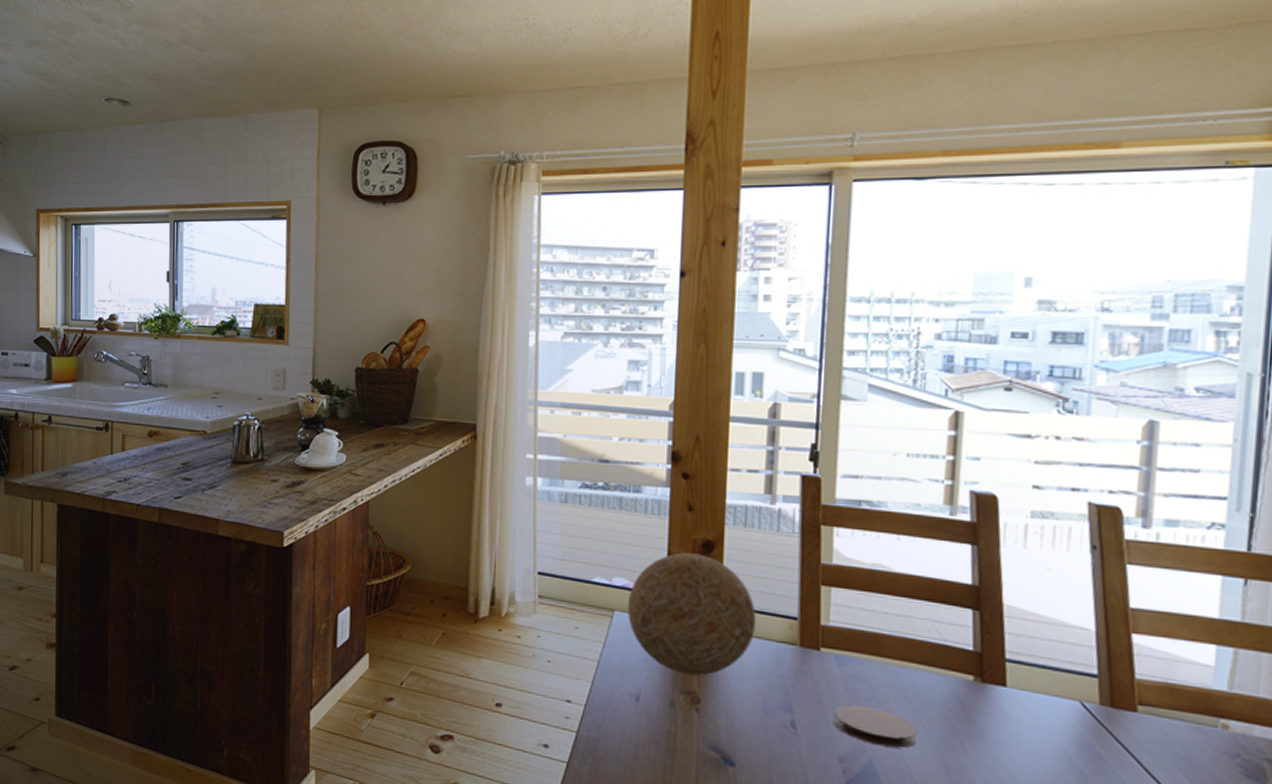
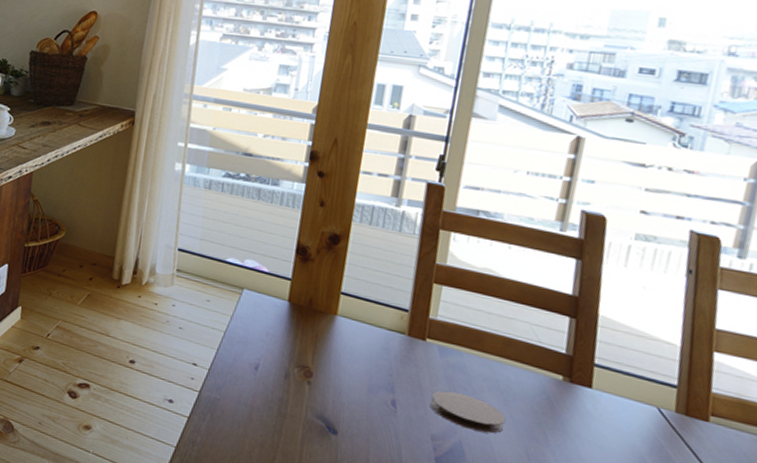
decorative ball: present [627,552,756,676] -> none [255,242,372,353]

